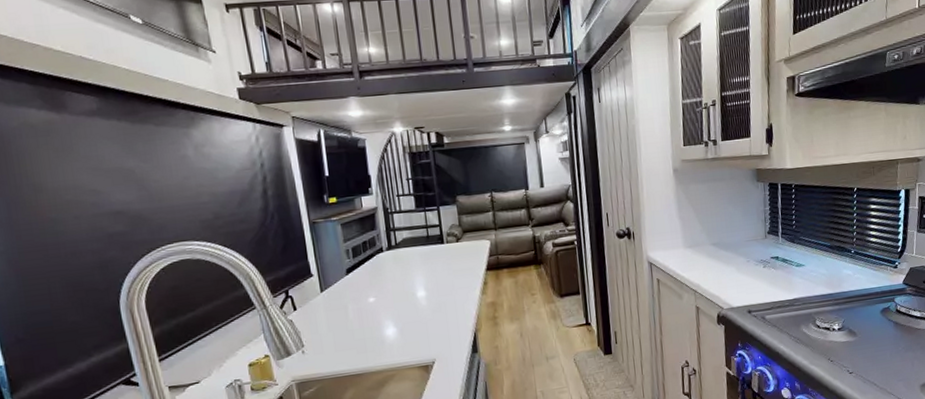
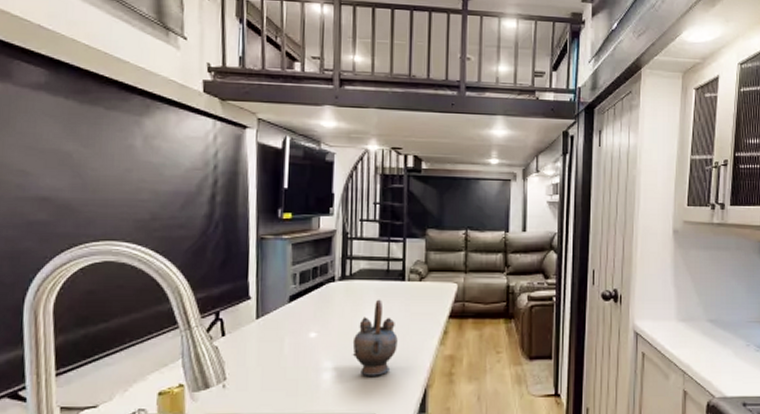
teapot: none [406,262,446,329] -> present [352,299,398,376]

